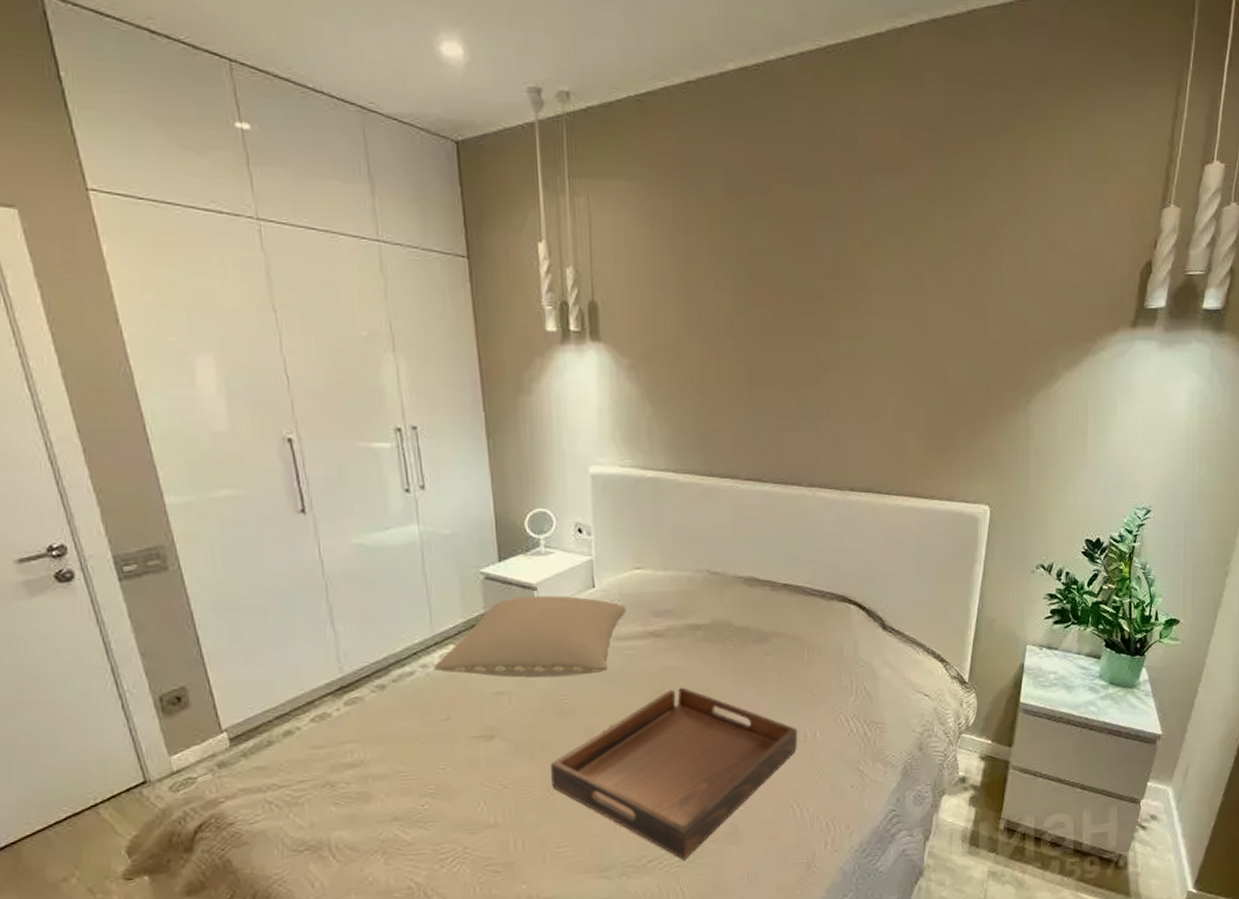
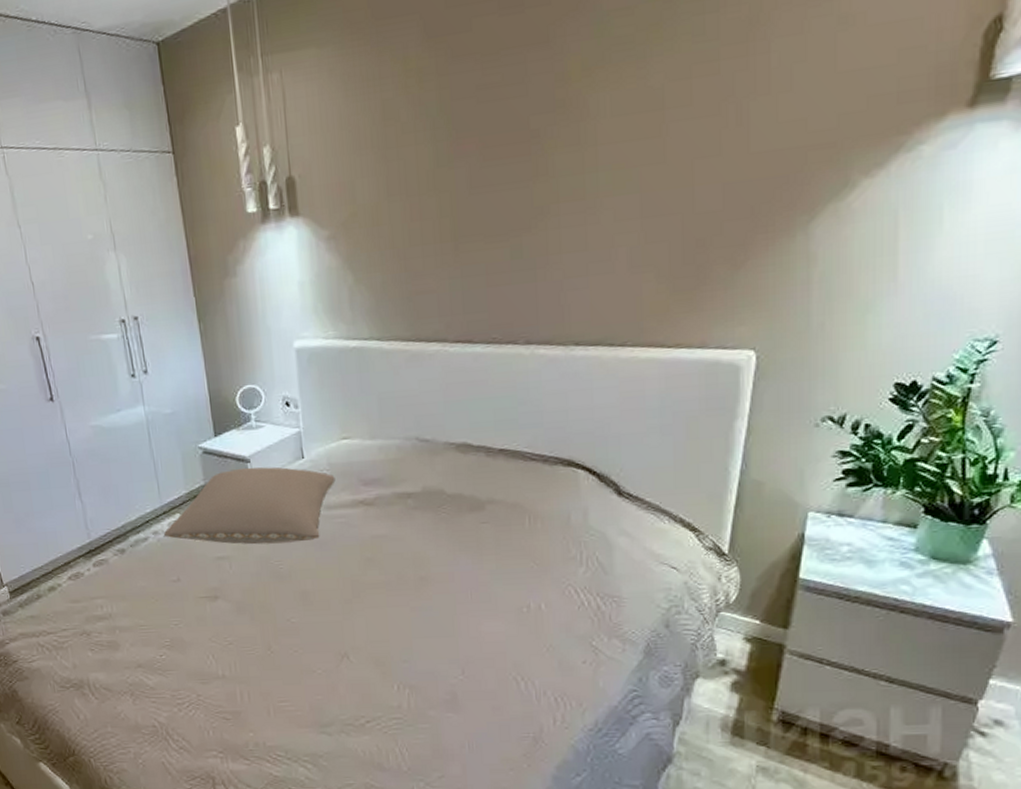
serving tray: present [551,688,798,860] -> none [270,555,520,724]

